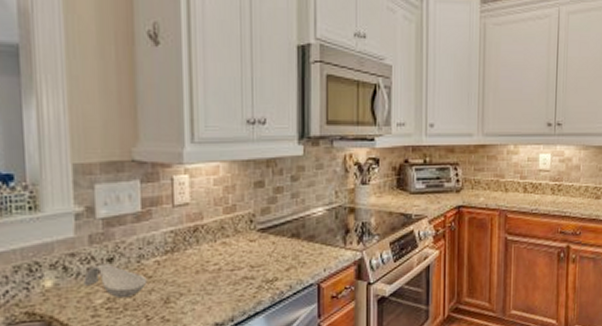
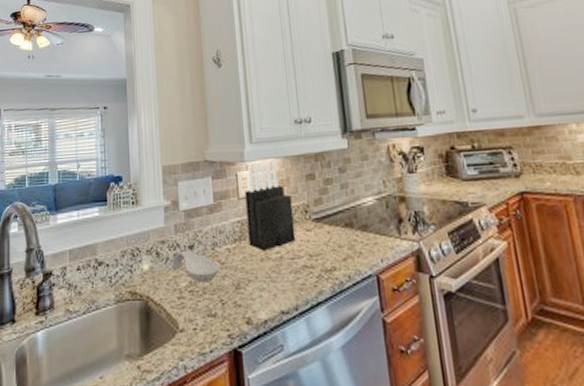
knife block: none [181,166,237,263] -> present [245,161,296,251]

